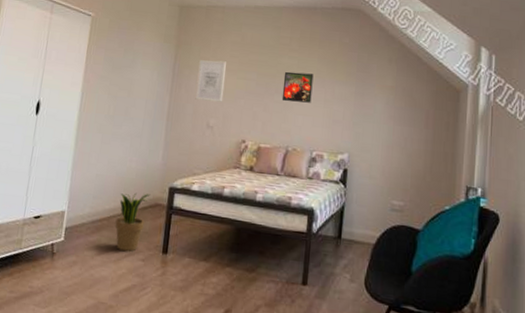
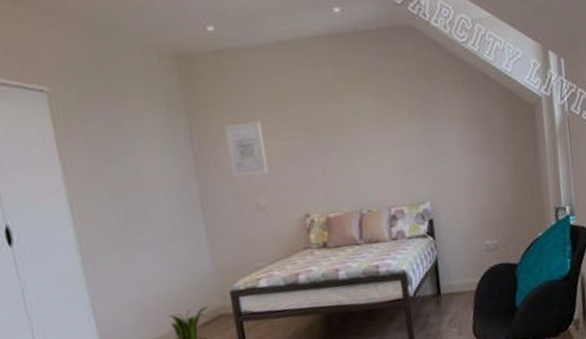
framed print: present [281,71,314,103] -> none [336,117,377,158]

